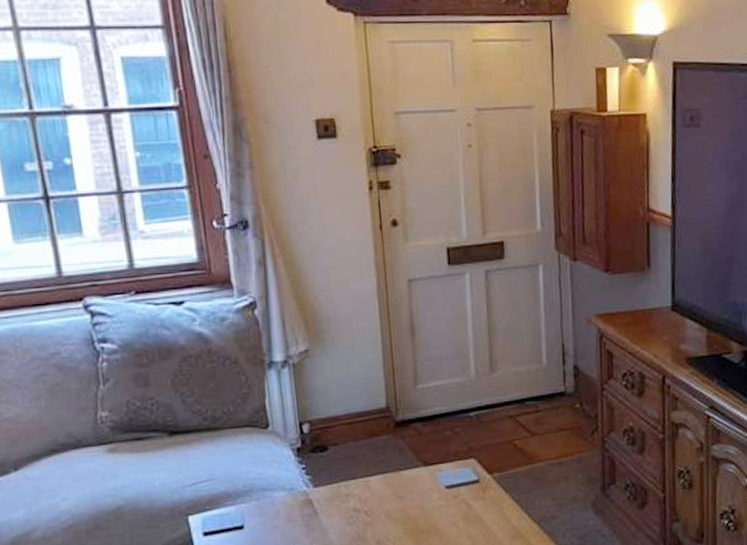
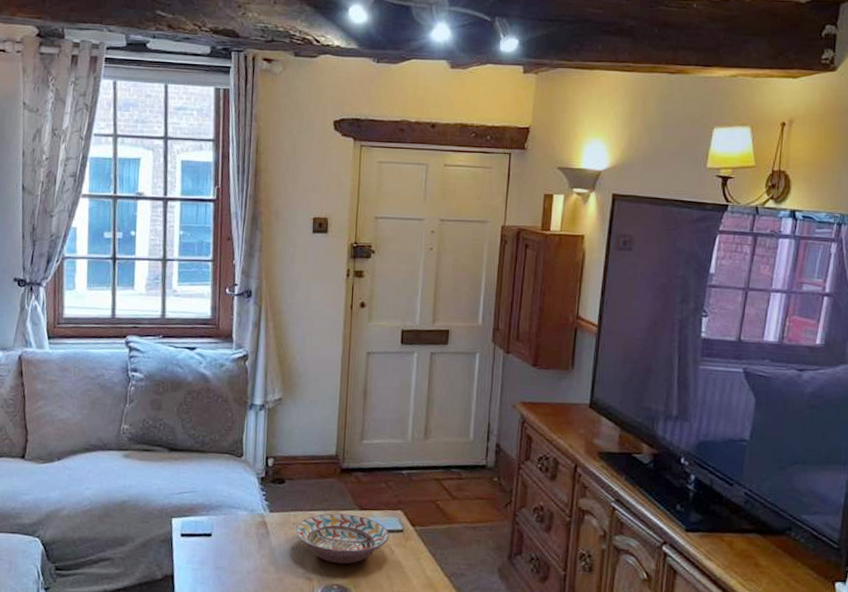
decorative bowl: none [349,472,464,532] -> present [295,513,389,564]

